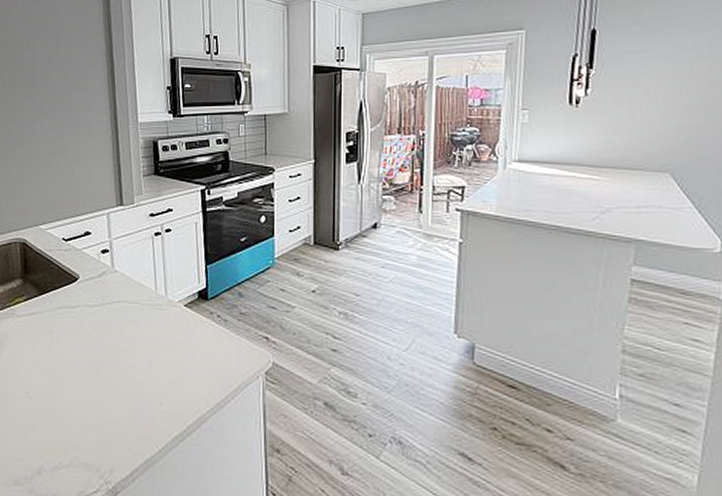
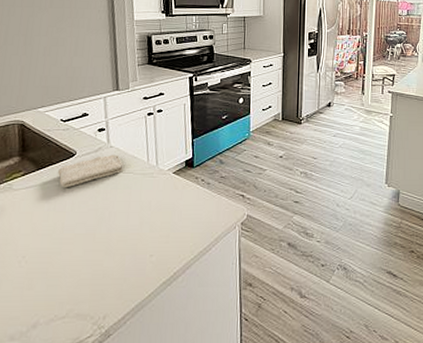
washcloth: none [59,280,129,317] -> present [57,154,124,188]

